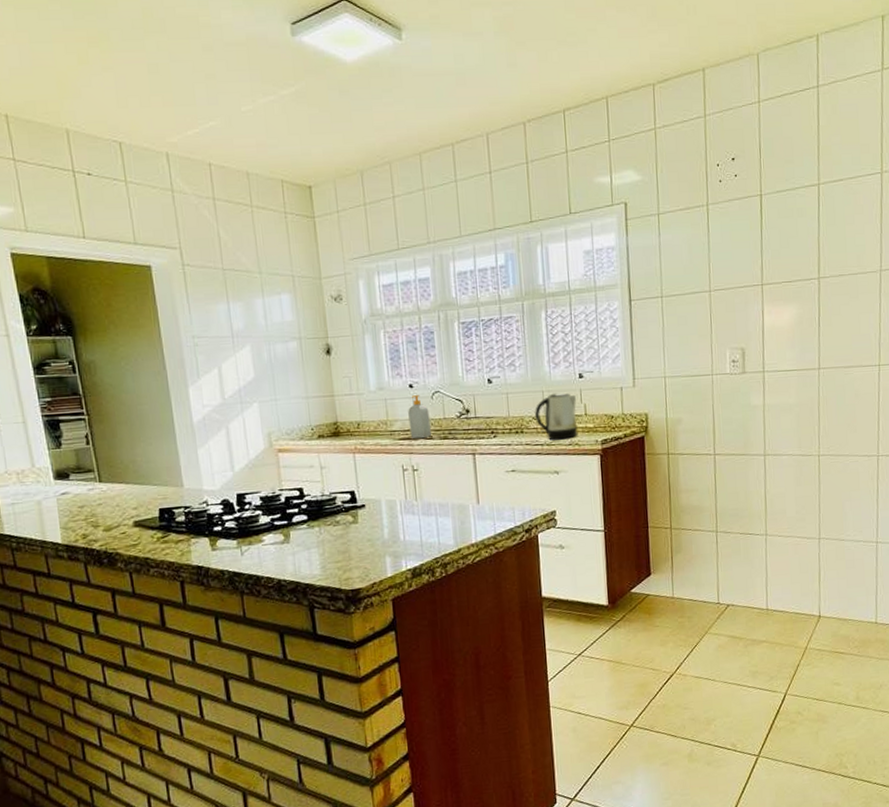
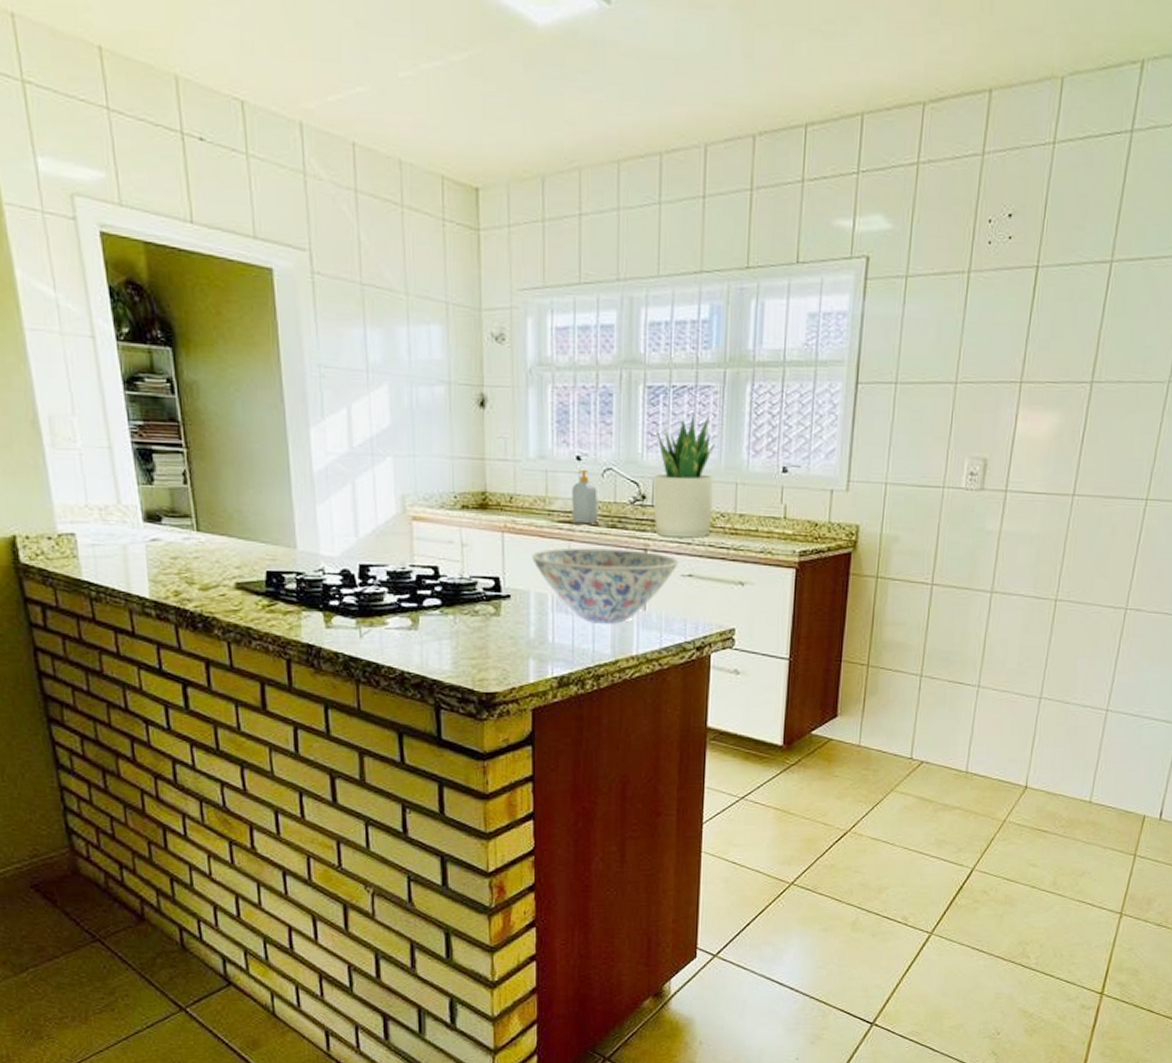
bowl: none [379,455,502,521] -> present [531,547,678,626]
planter: none [471,339,526,442] -> present [653,414,716,538]
kettle: present [535,392,578,440] -> none [724,487,777,545]

